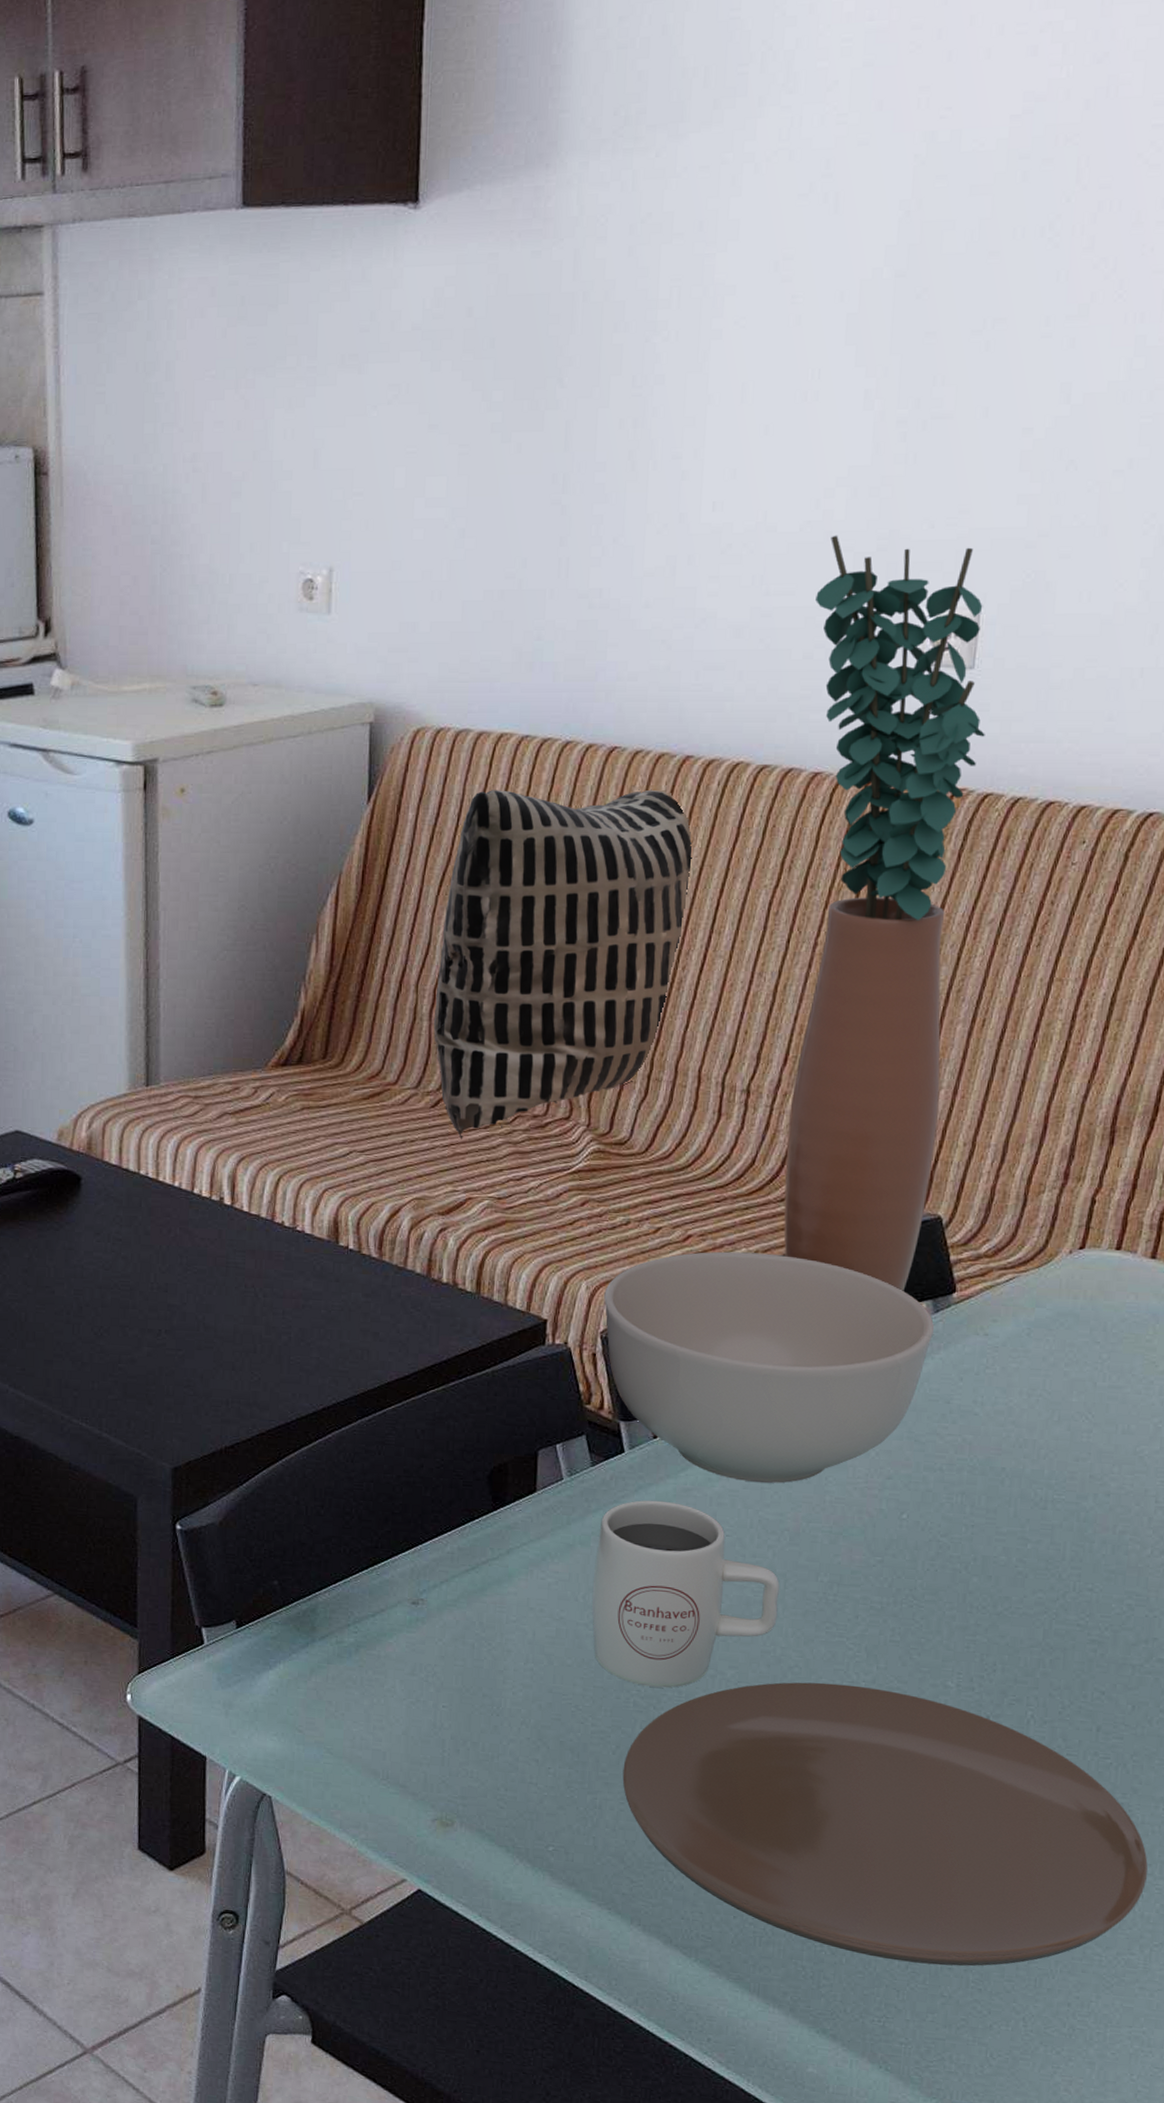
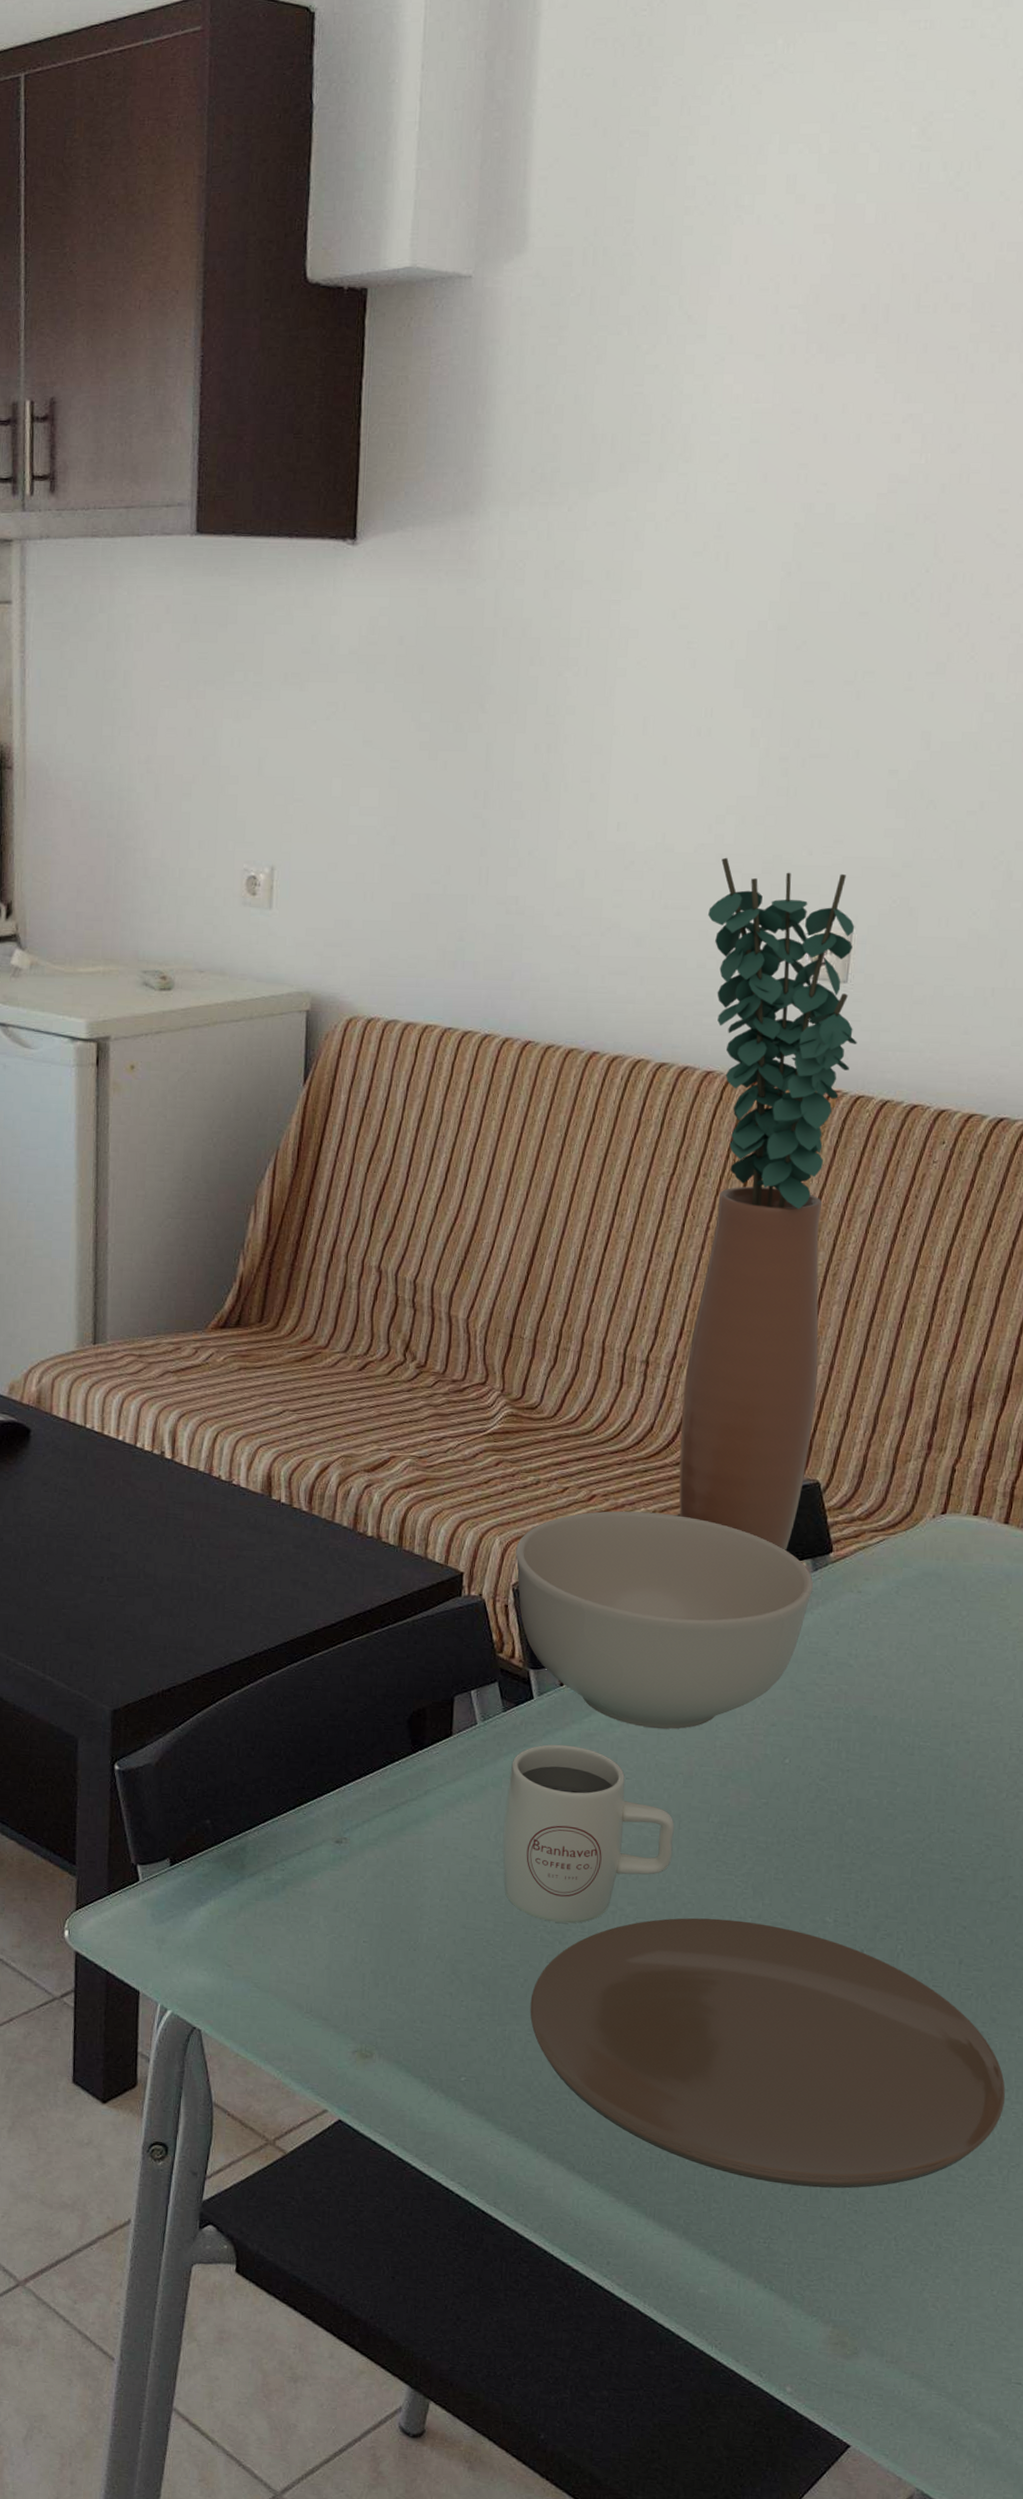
cushion: present [433,789,692,1139] -> none [361,1077,598,1401]

